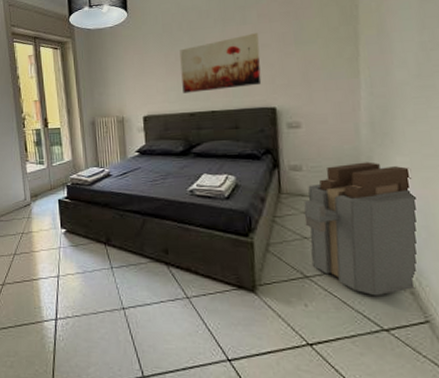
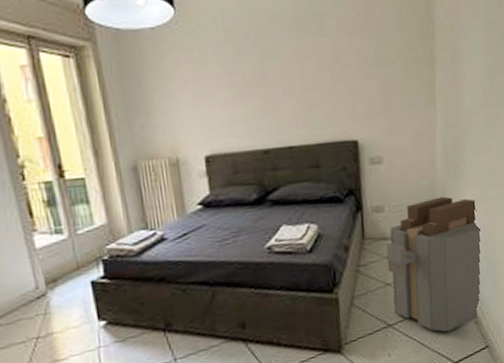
wall art: present [179,33,262,93] -> none [247,49,343,125]

